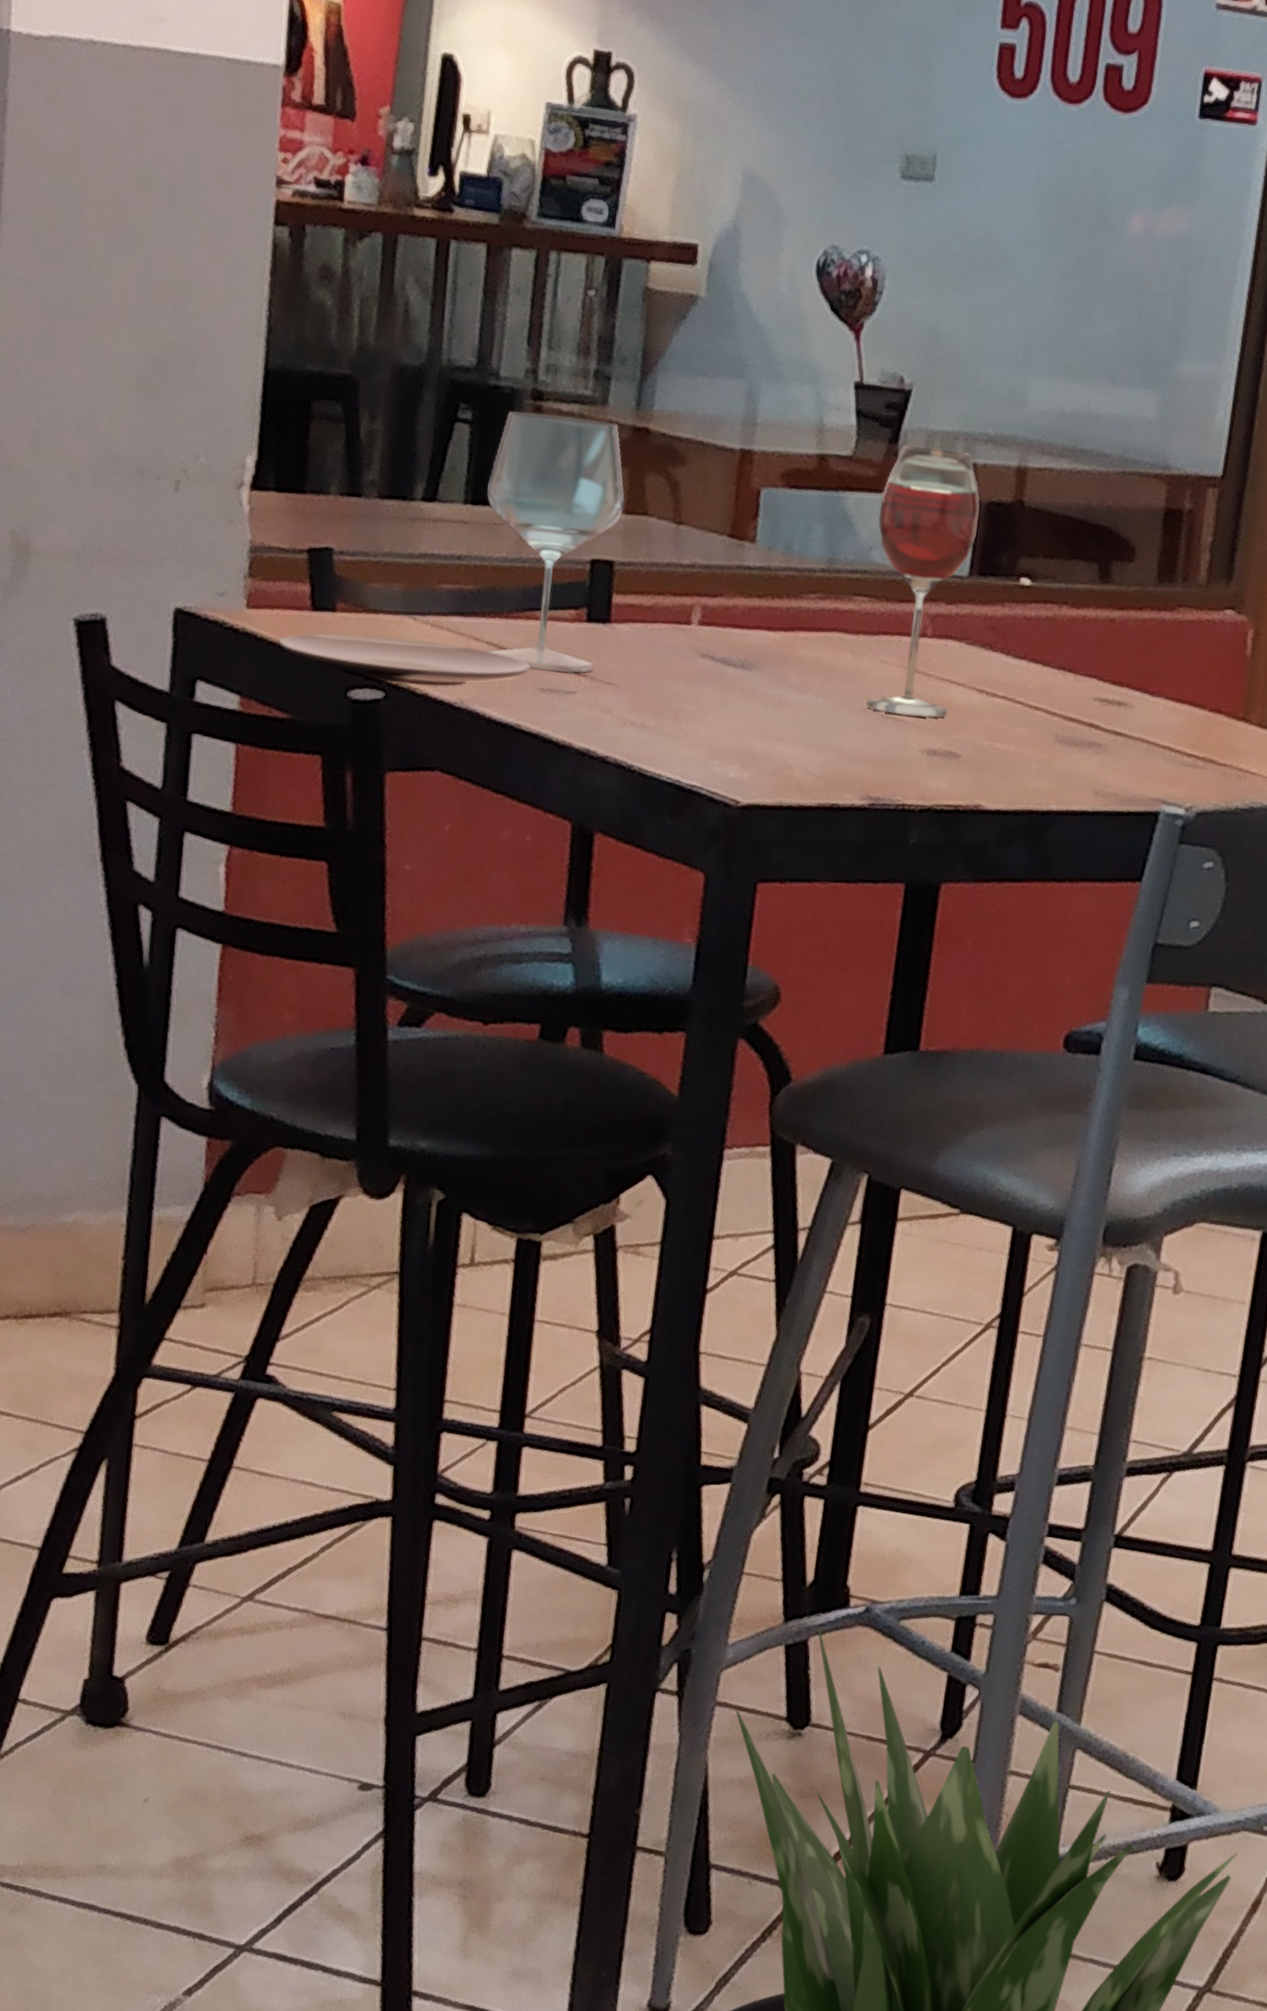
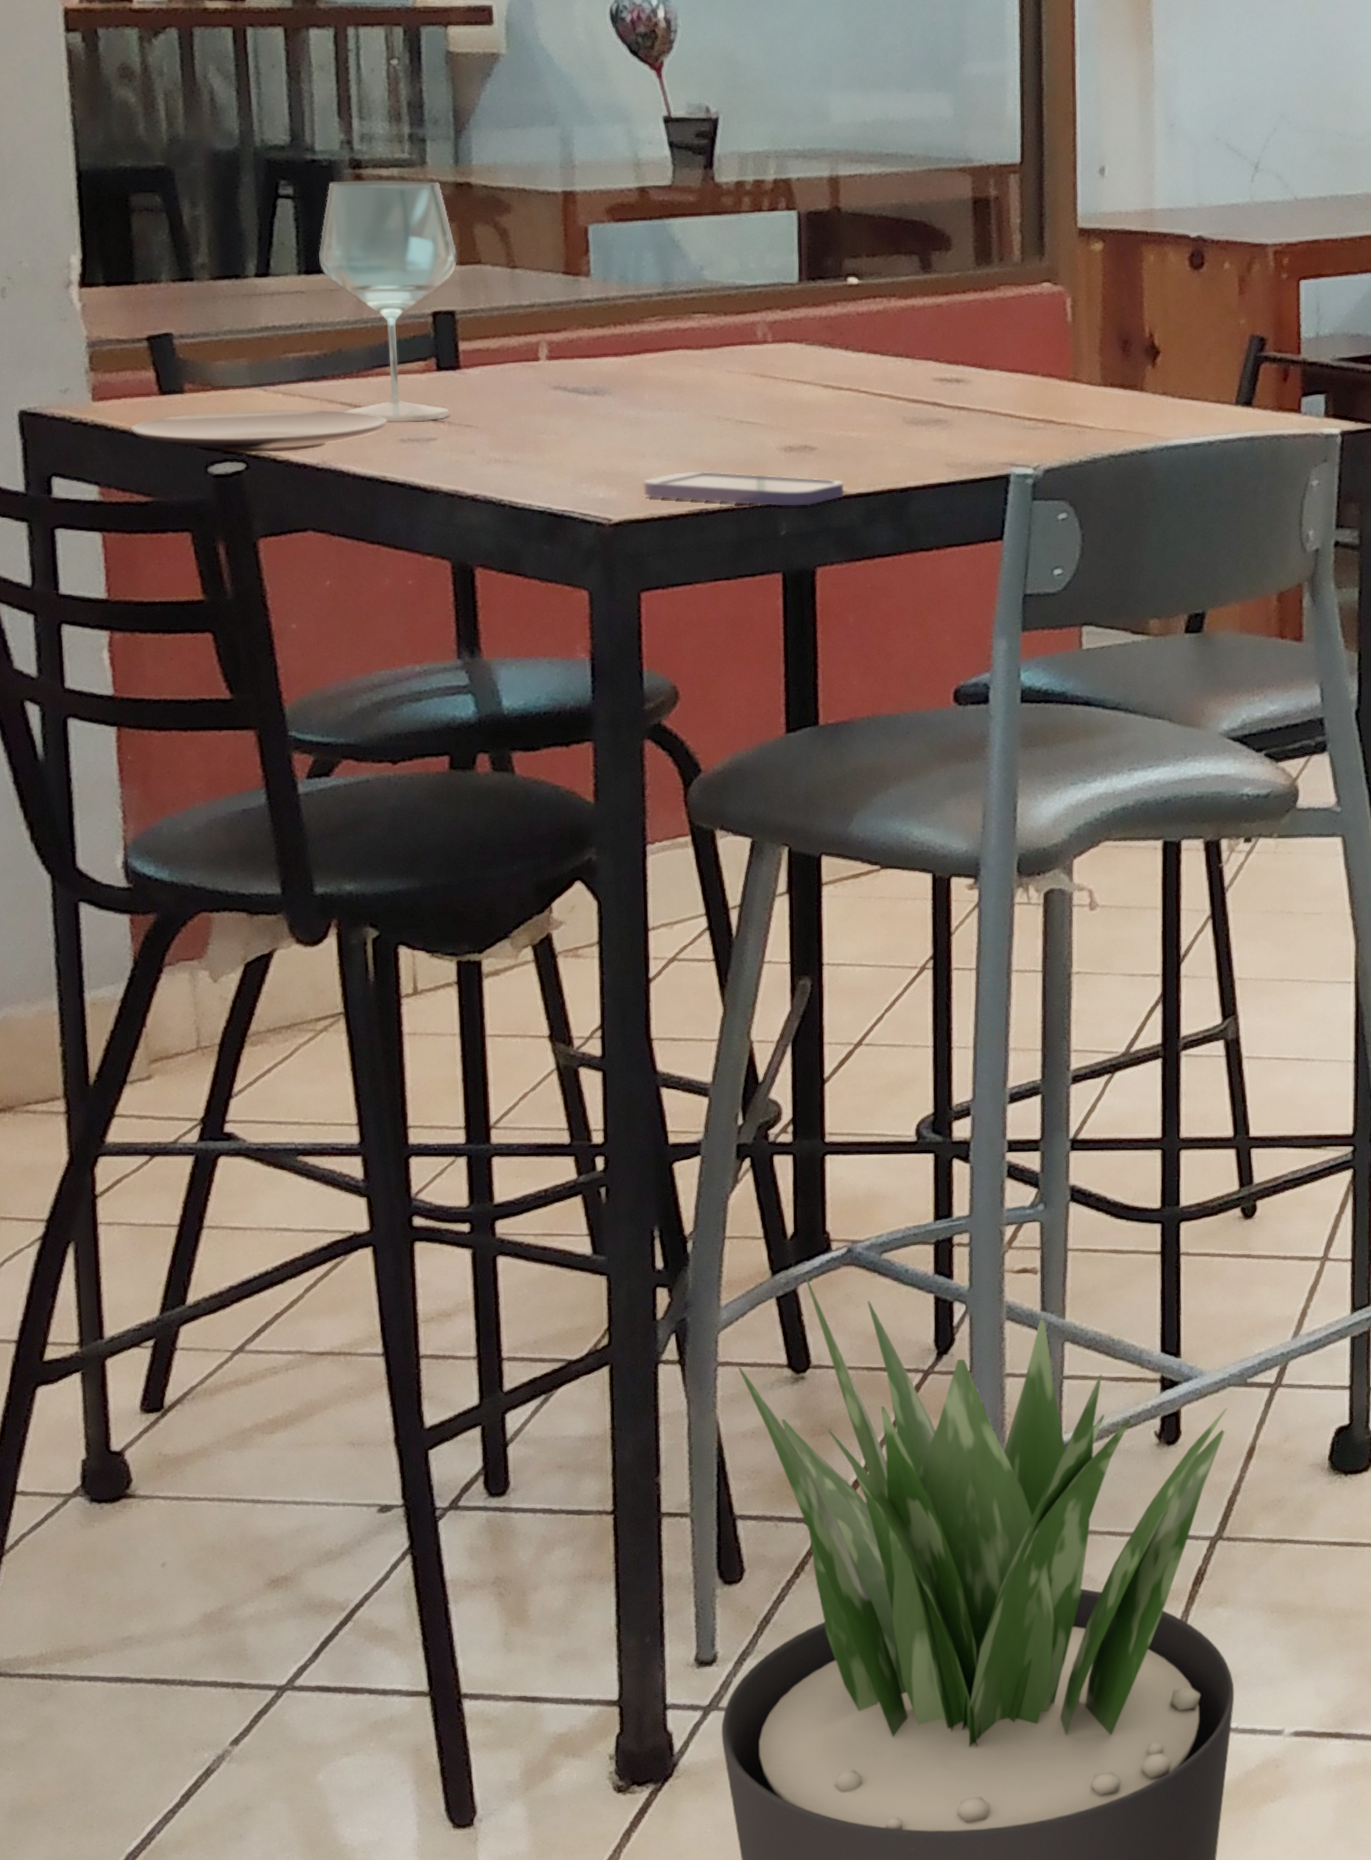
mobile phone: none [775,761,983,816] -> present [642,471,844,506]
wineglass: present [865,445,981,718] -> none [704,168,801,418]

